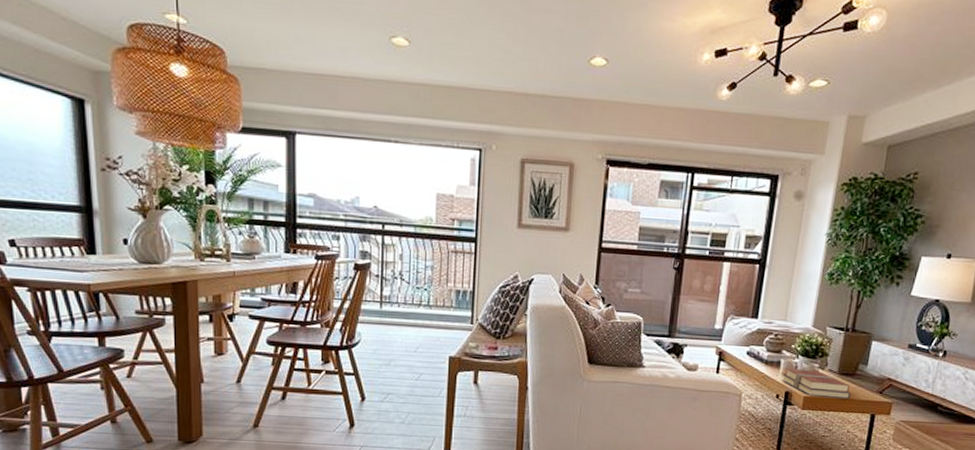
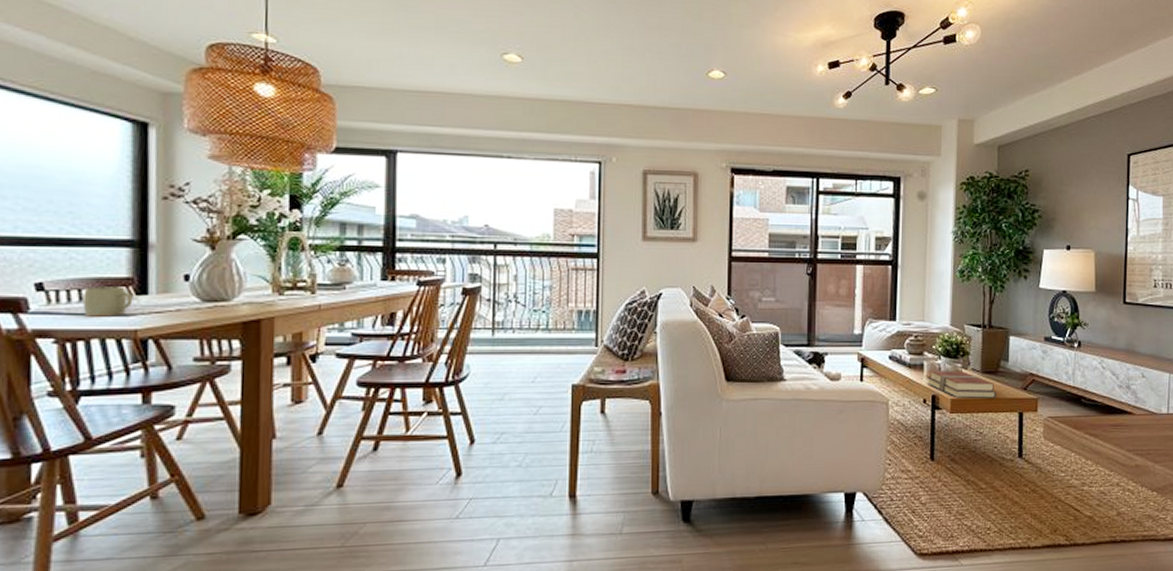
mug: none [46,245,85,272] -> present [83,286,133,317]

